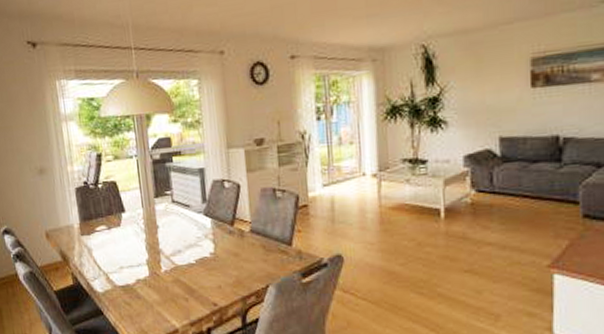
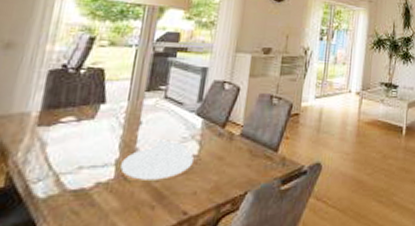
plate: none [151,239,212,277] -> present [120,138,193,180]

